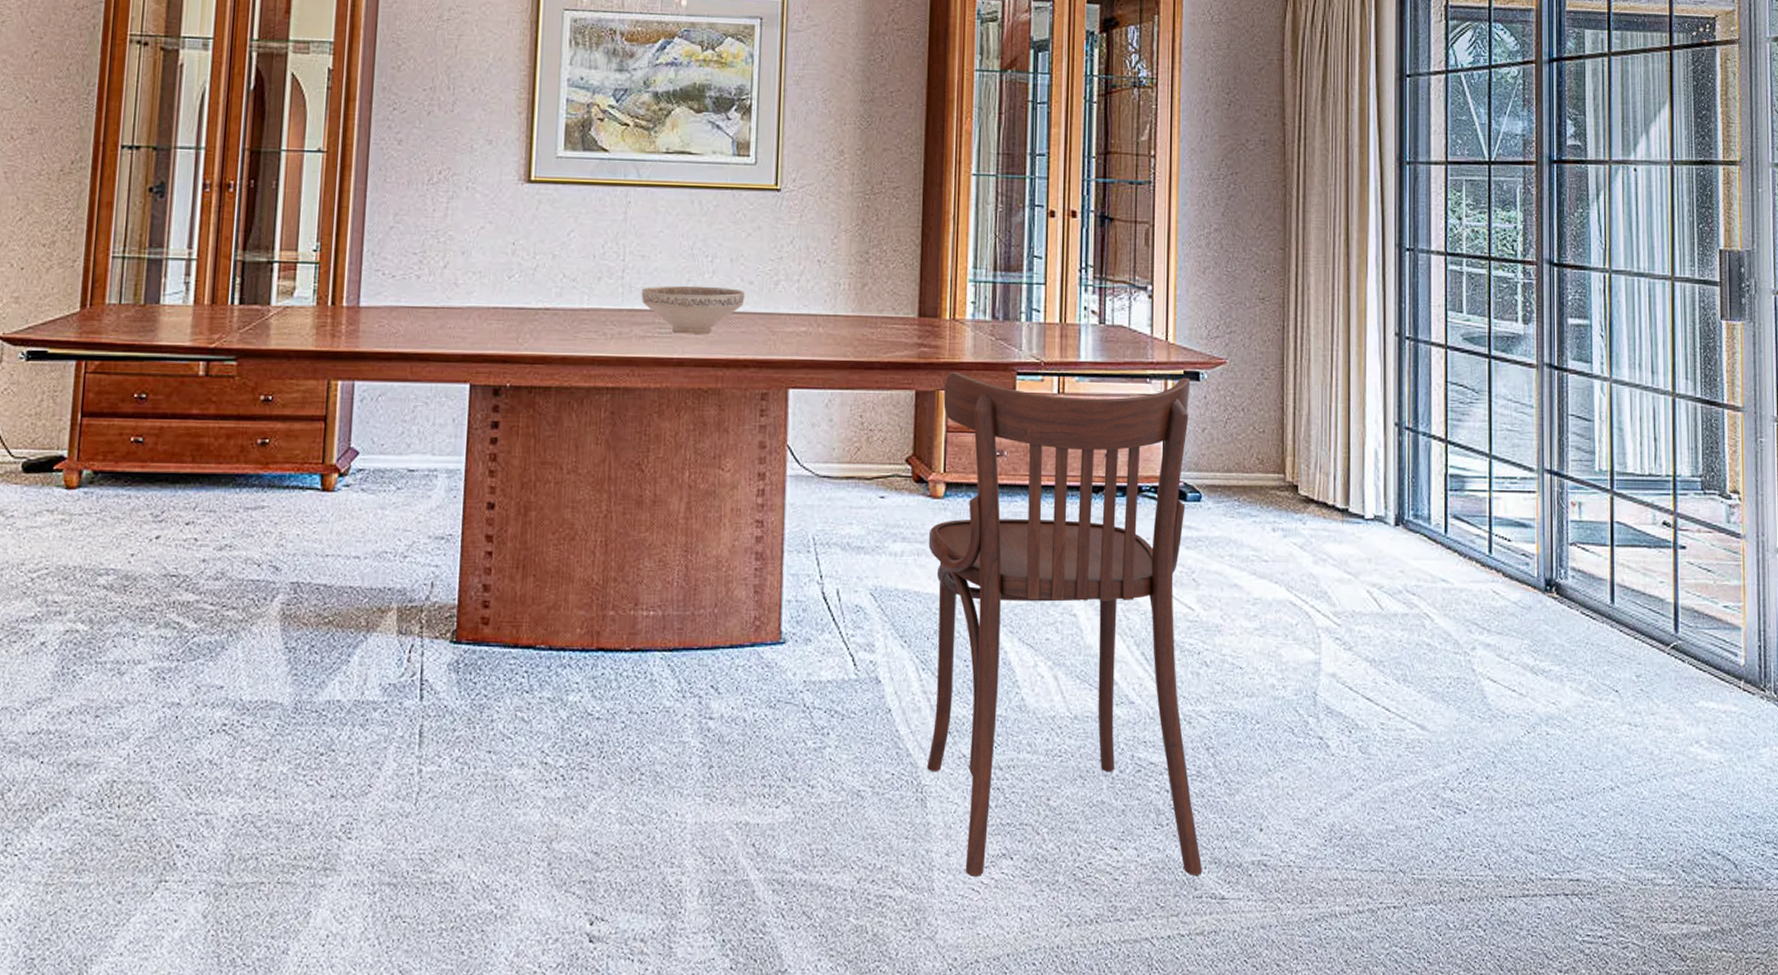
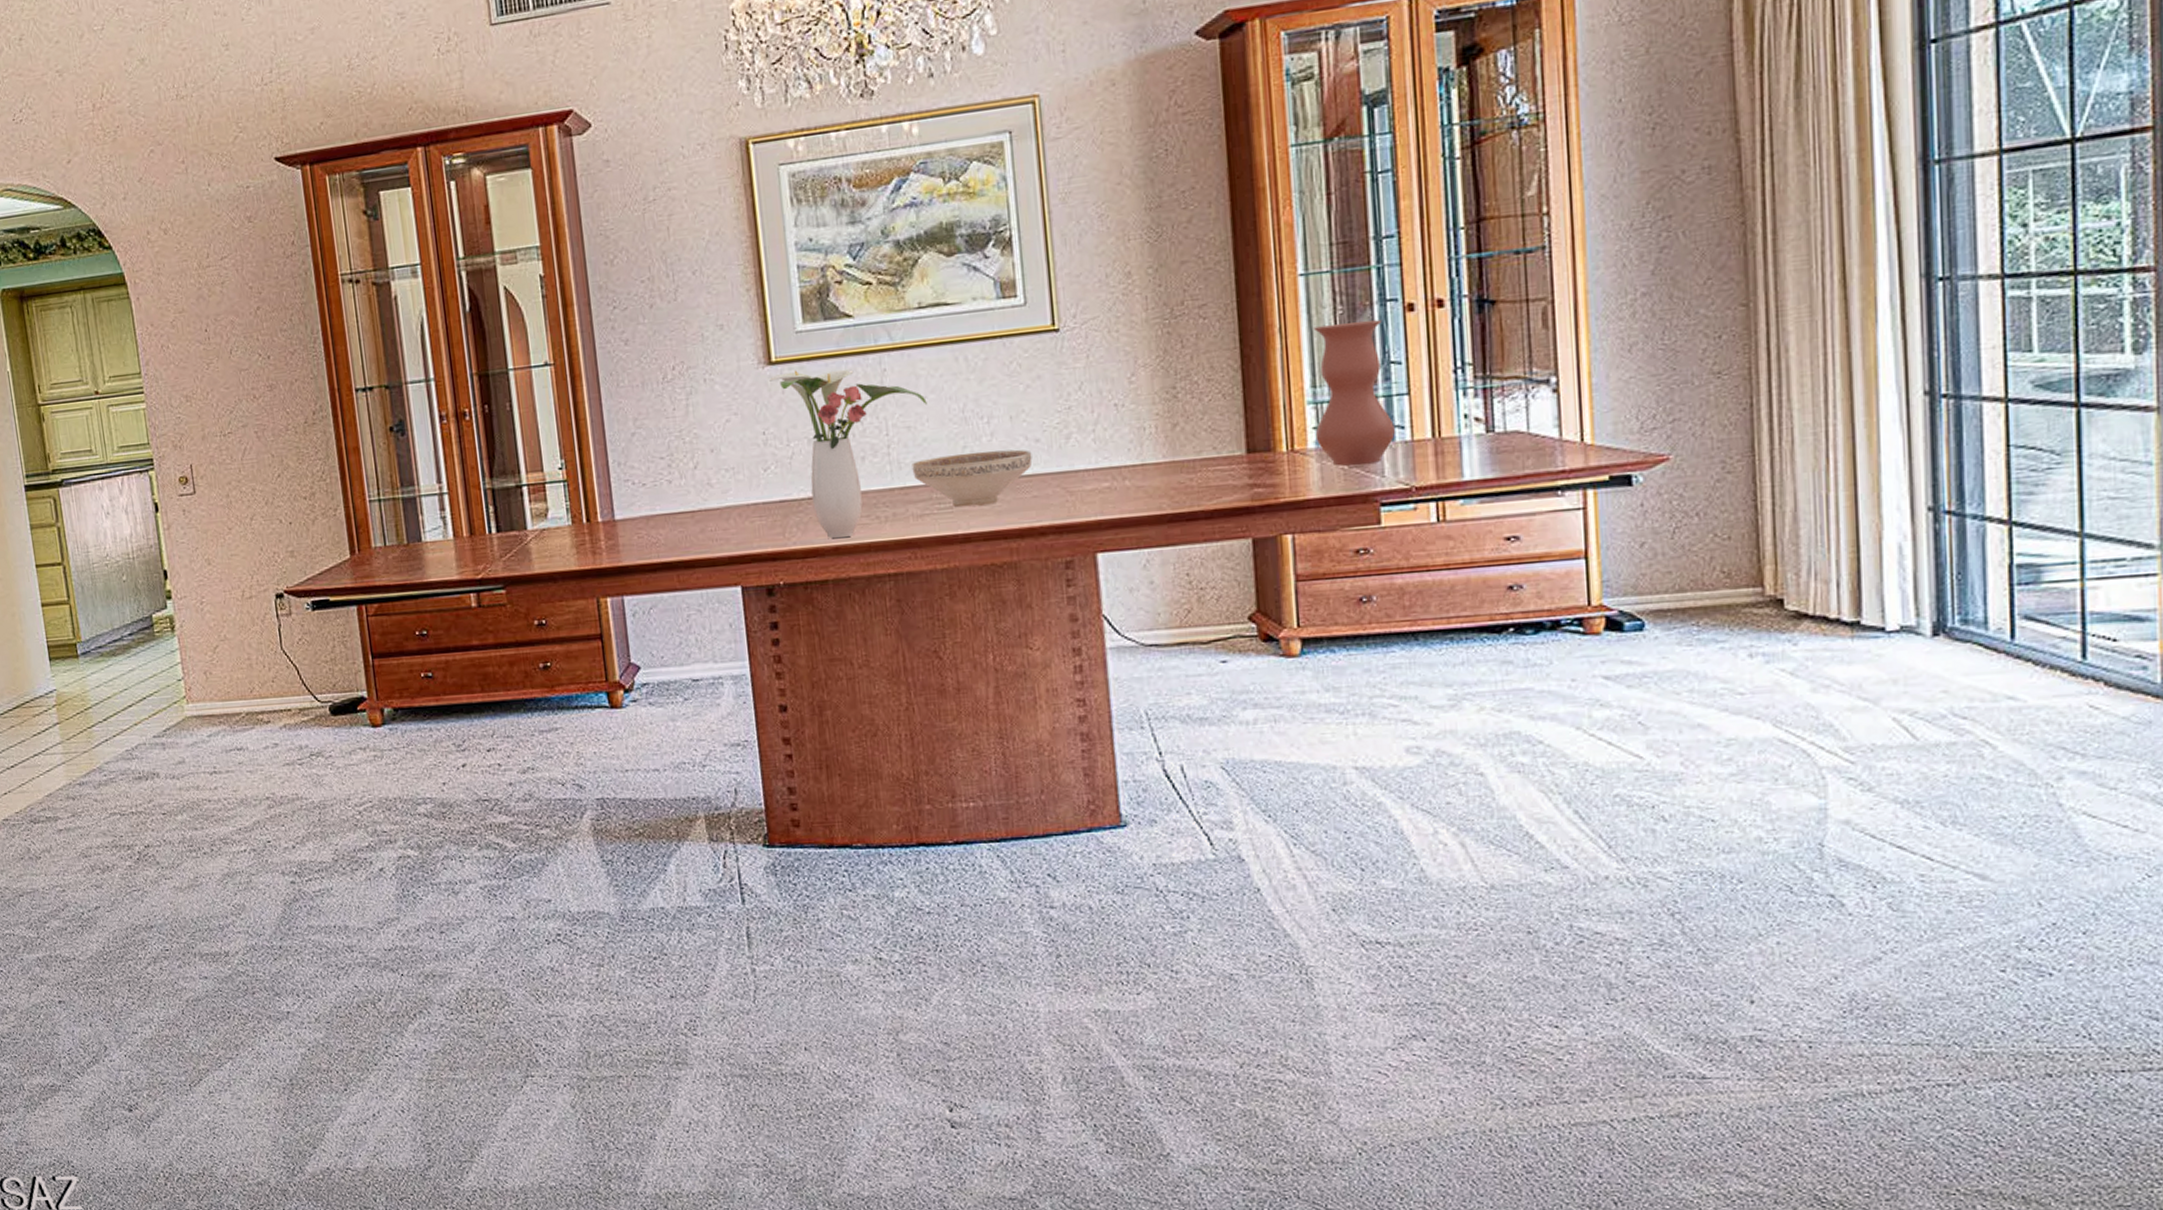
flower arrangement: none [525,191,662,349] -> present [768,369,927,539]
dining chair: present [927,371,1203,877] -> none [1285,483,1674,1059]
vase: none [972,219,1032,339] -> present [1314,320,1395,466]

